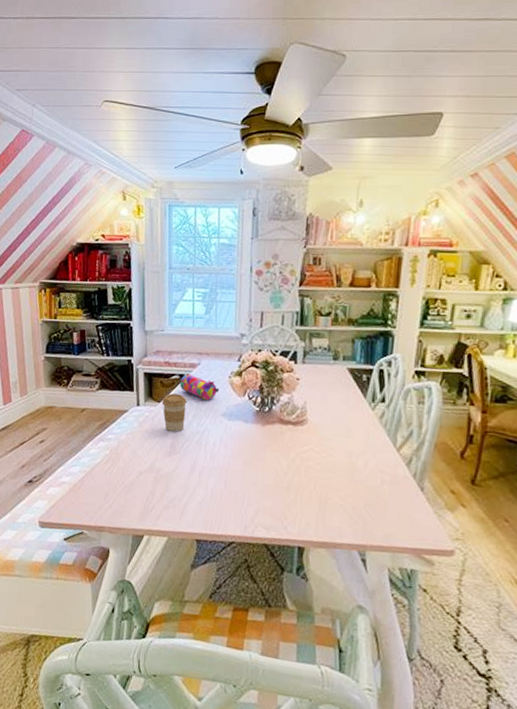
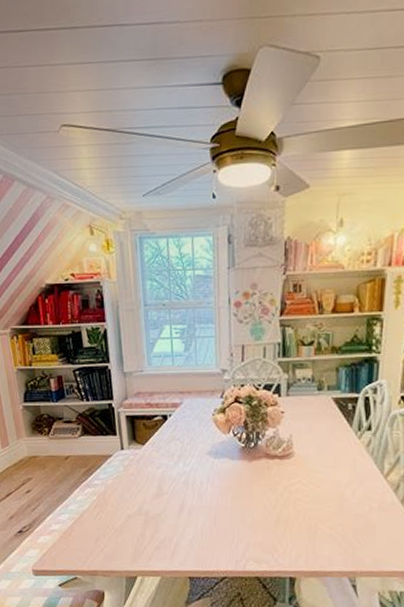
coffee cup: present [162,393,187,432] -> none [146,435,171,473]
pencil case: present [179,374,220,401] -> none [162,414,204,440]

